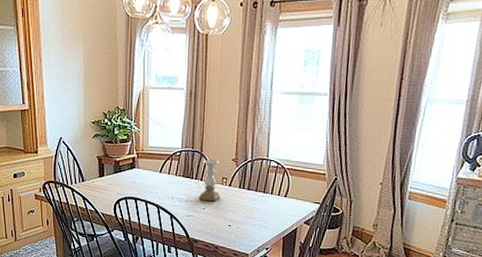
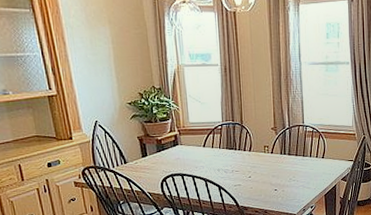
candle holder: present [198,160,220,202] -> none [243,130,264,170]

